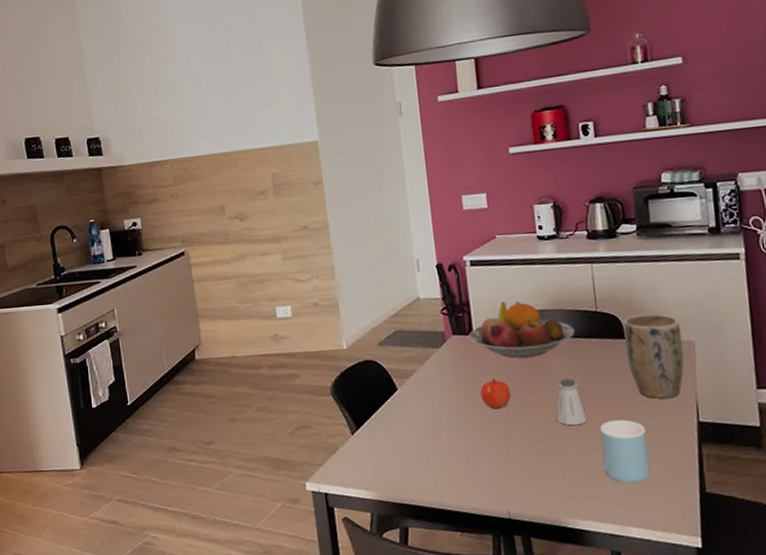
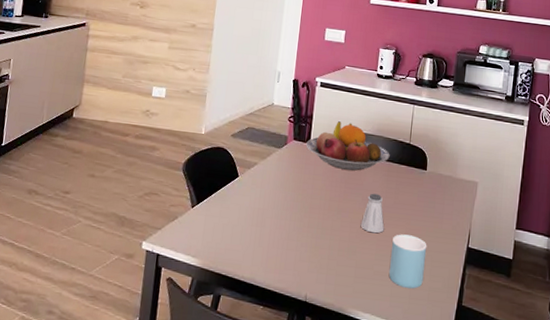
apple: present [480,378,511,409] -> none [305,182,330,209]
plant pot: present [623,314,684,399] -> none [425,153,470,224]

